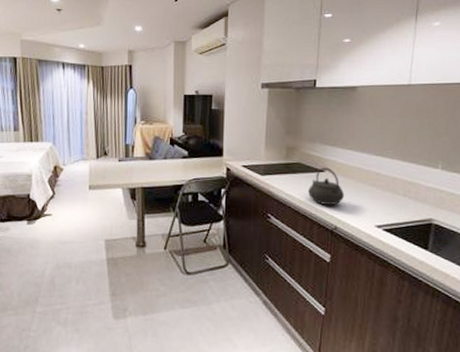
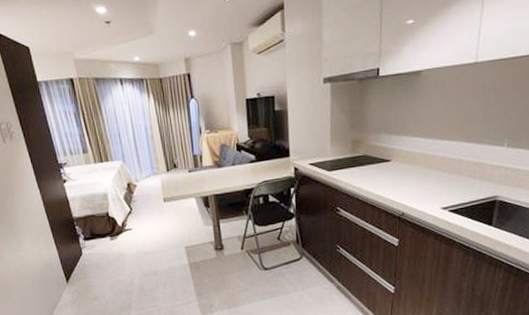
kettle: present [307,167,345,205] -> none [374,156,411,193]

